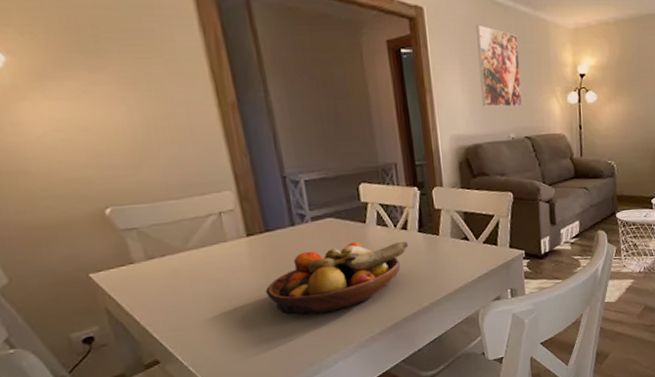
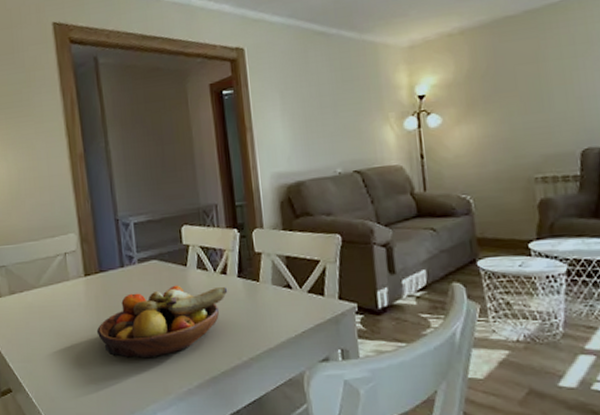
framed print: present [476,24,523,108] -> none [297,57,350,141]

